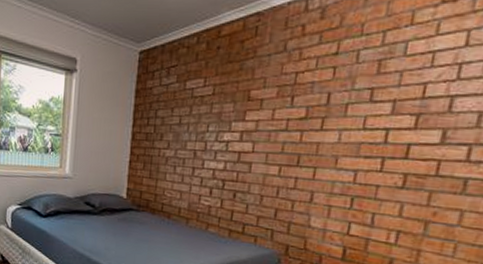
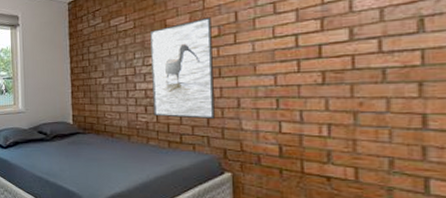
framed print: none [218,94,301,211] -> present [150,17,215,119]

